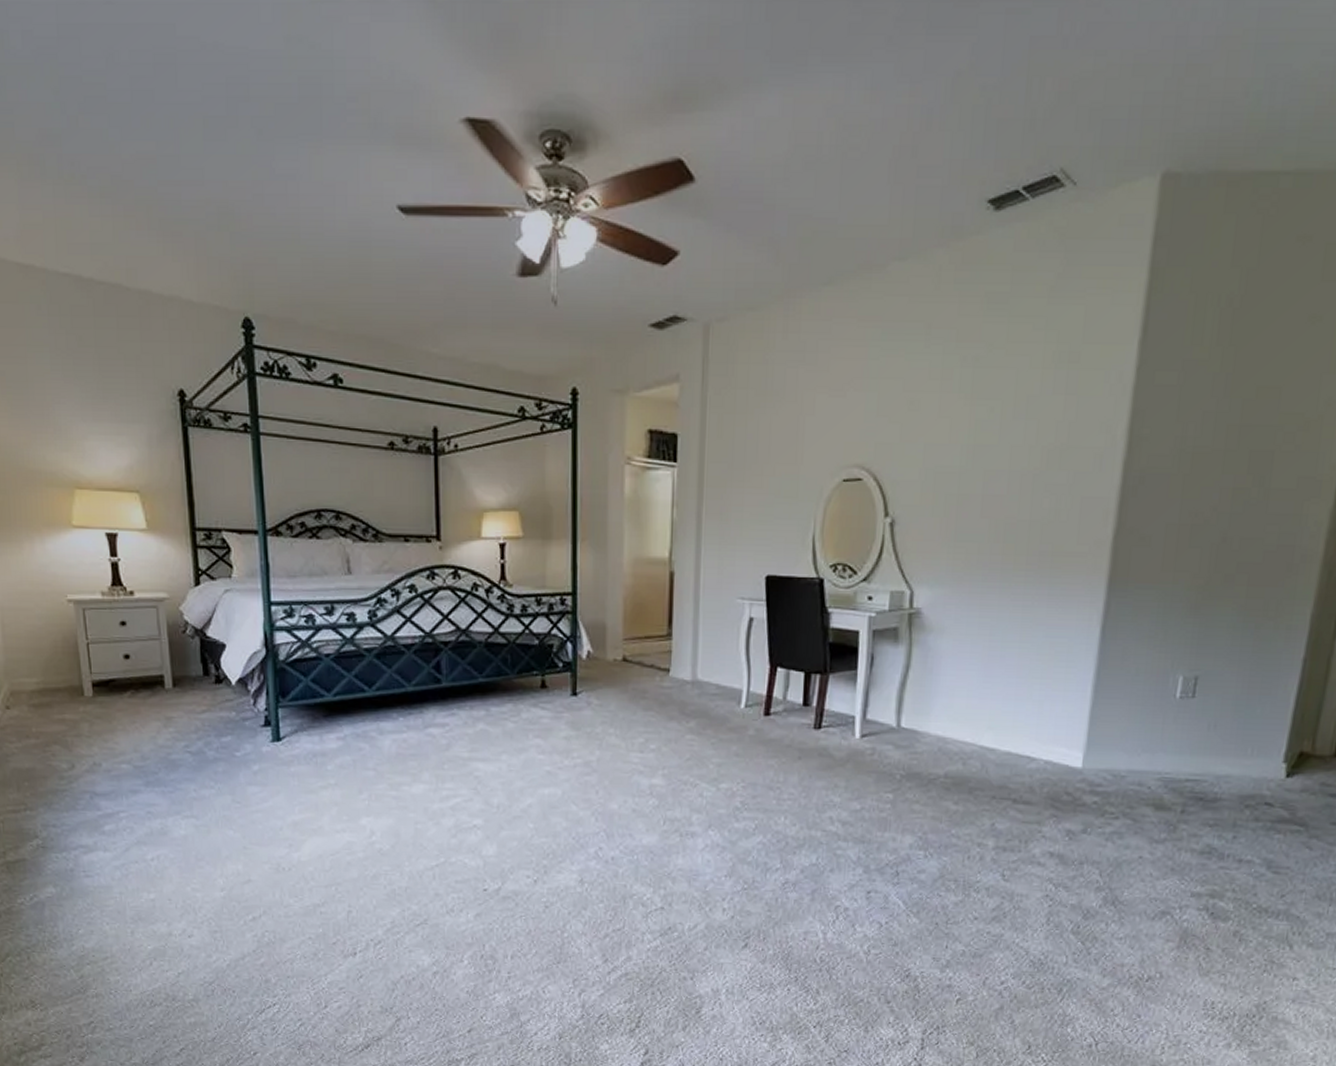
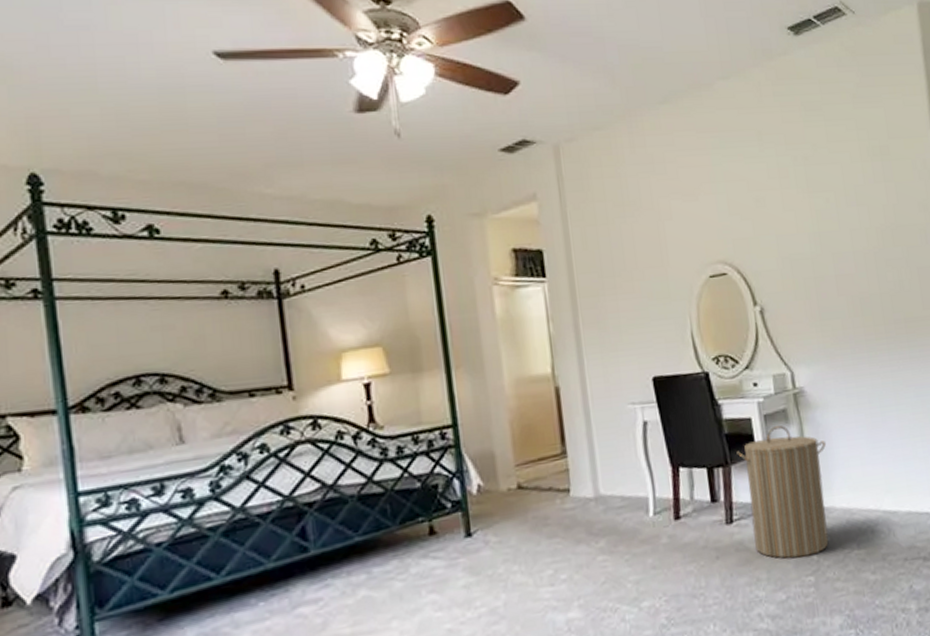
laundry hamper: none [837,642,933,774] -> present [736,425,829,559]

